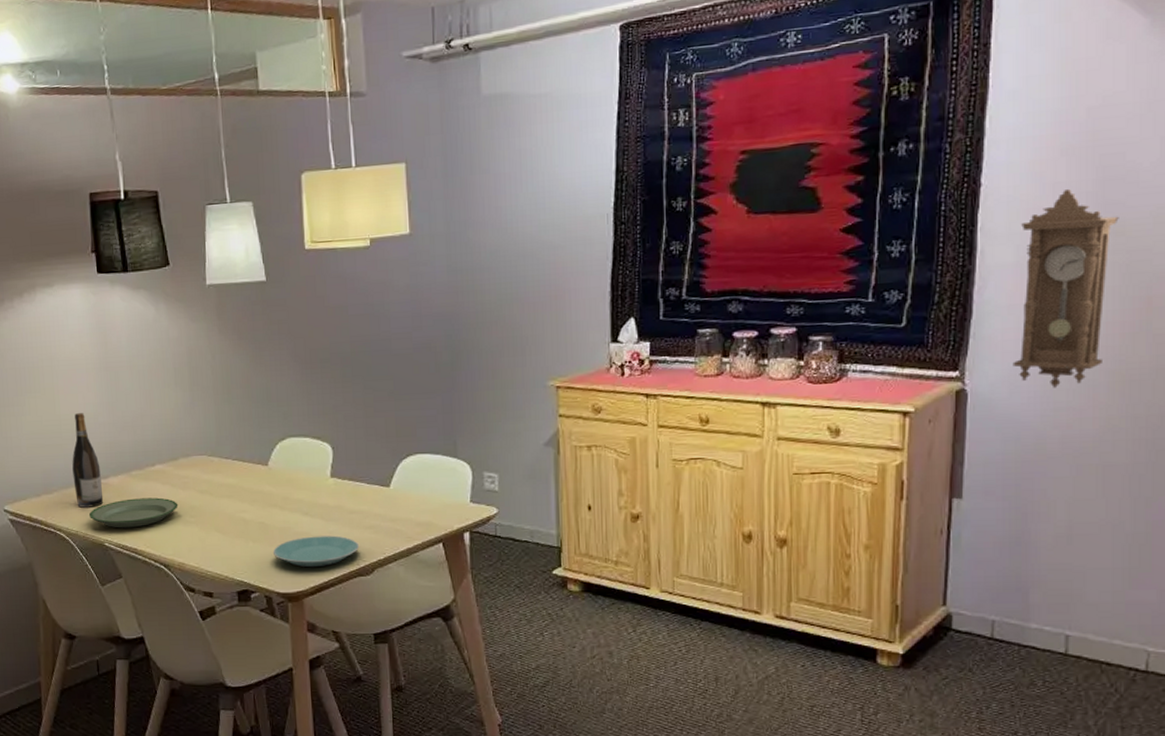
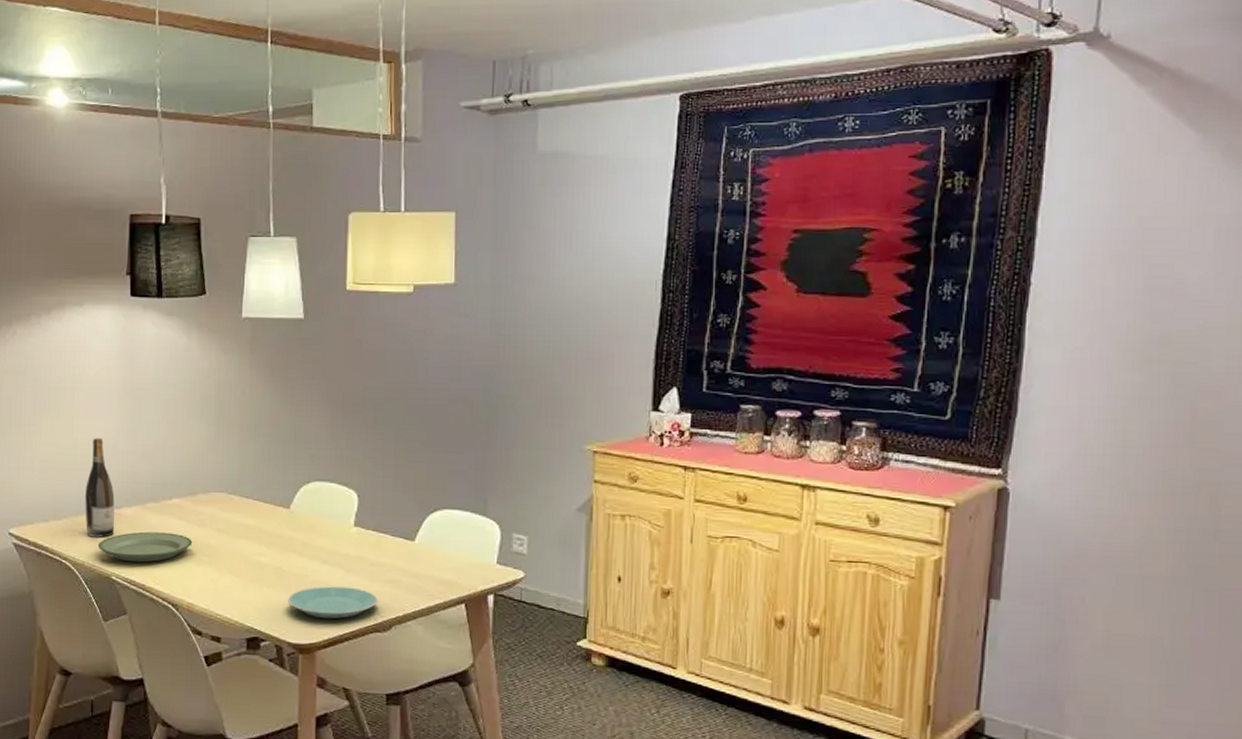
pendulum clock: present [1012,188,1119,388] -> none [1056,295,1166,494]

